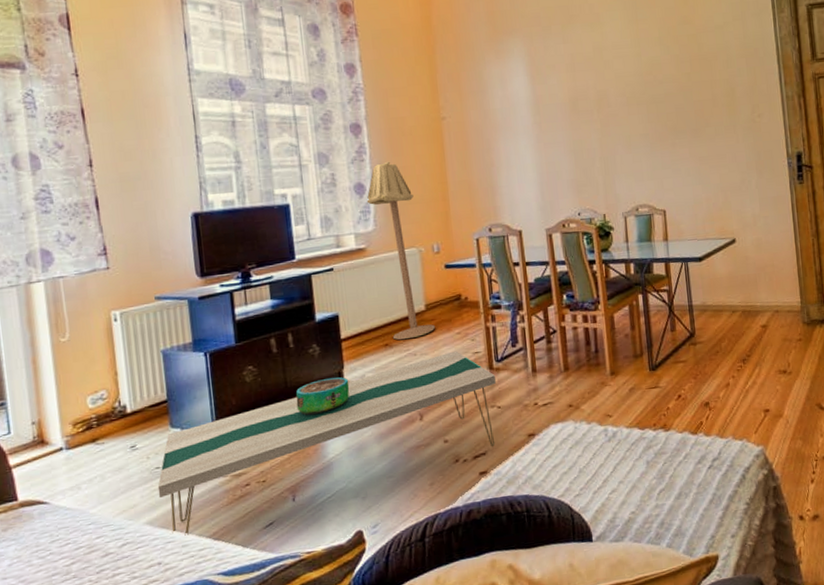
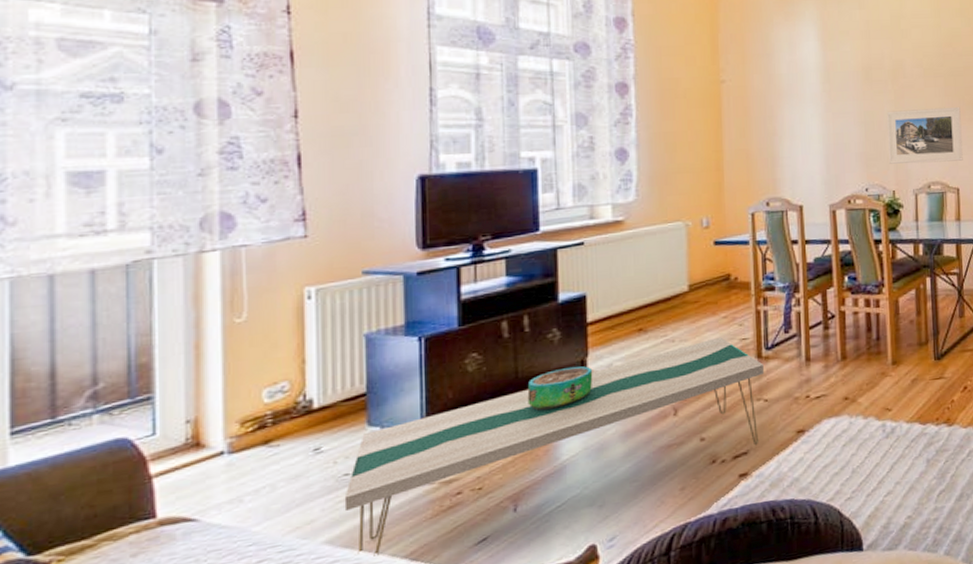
floor lamp: present [366,161,436,340] -> none [629,125,699,325]
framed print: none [594,132,668,189] -> present [887,106,963,164]

